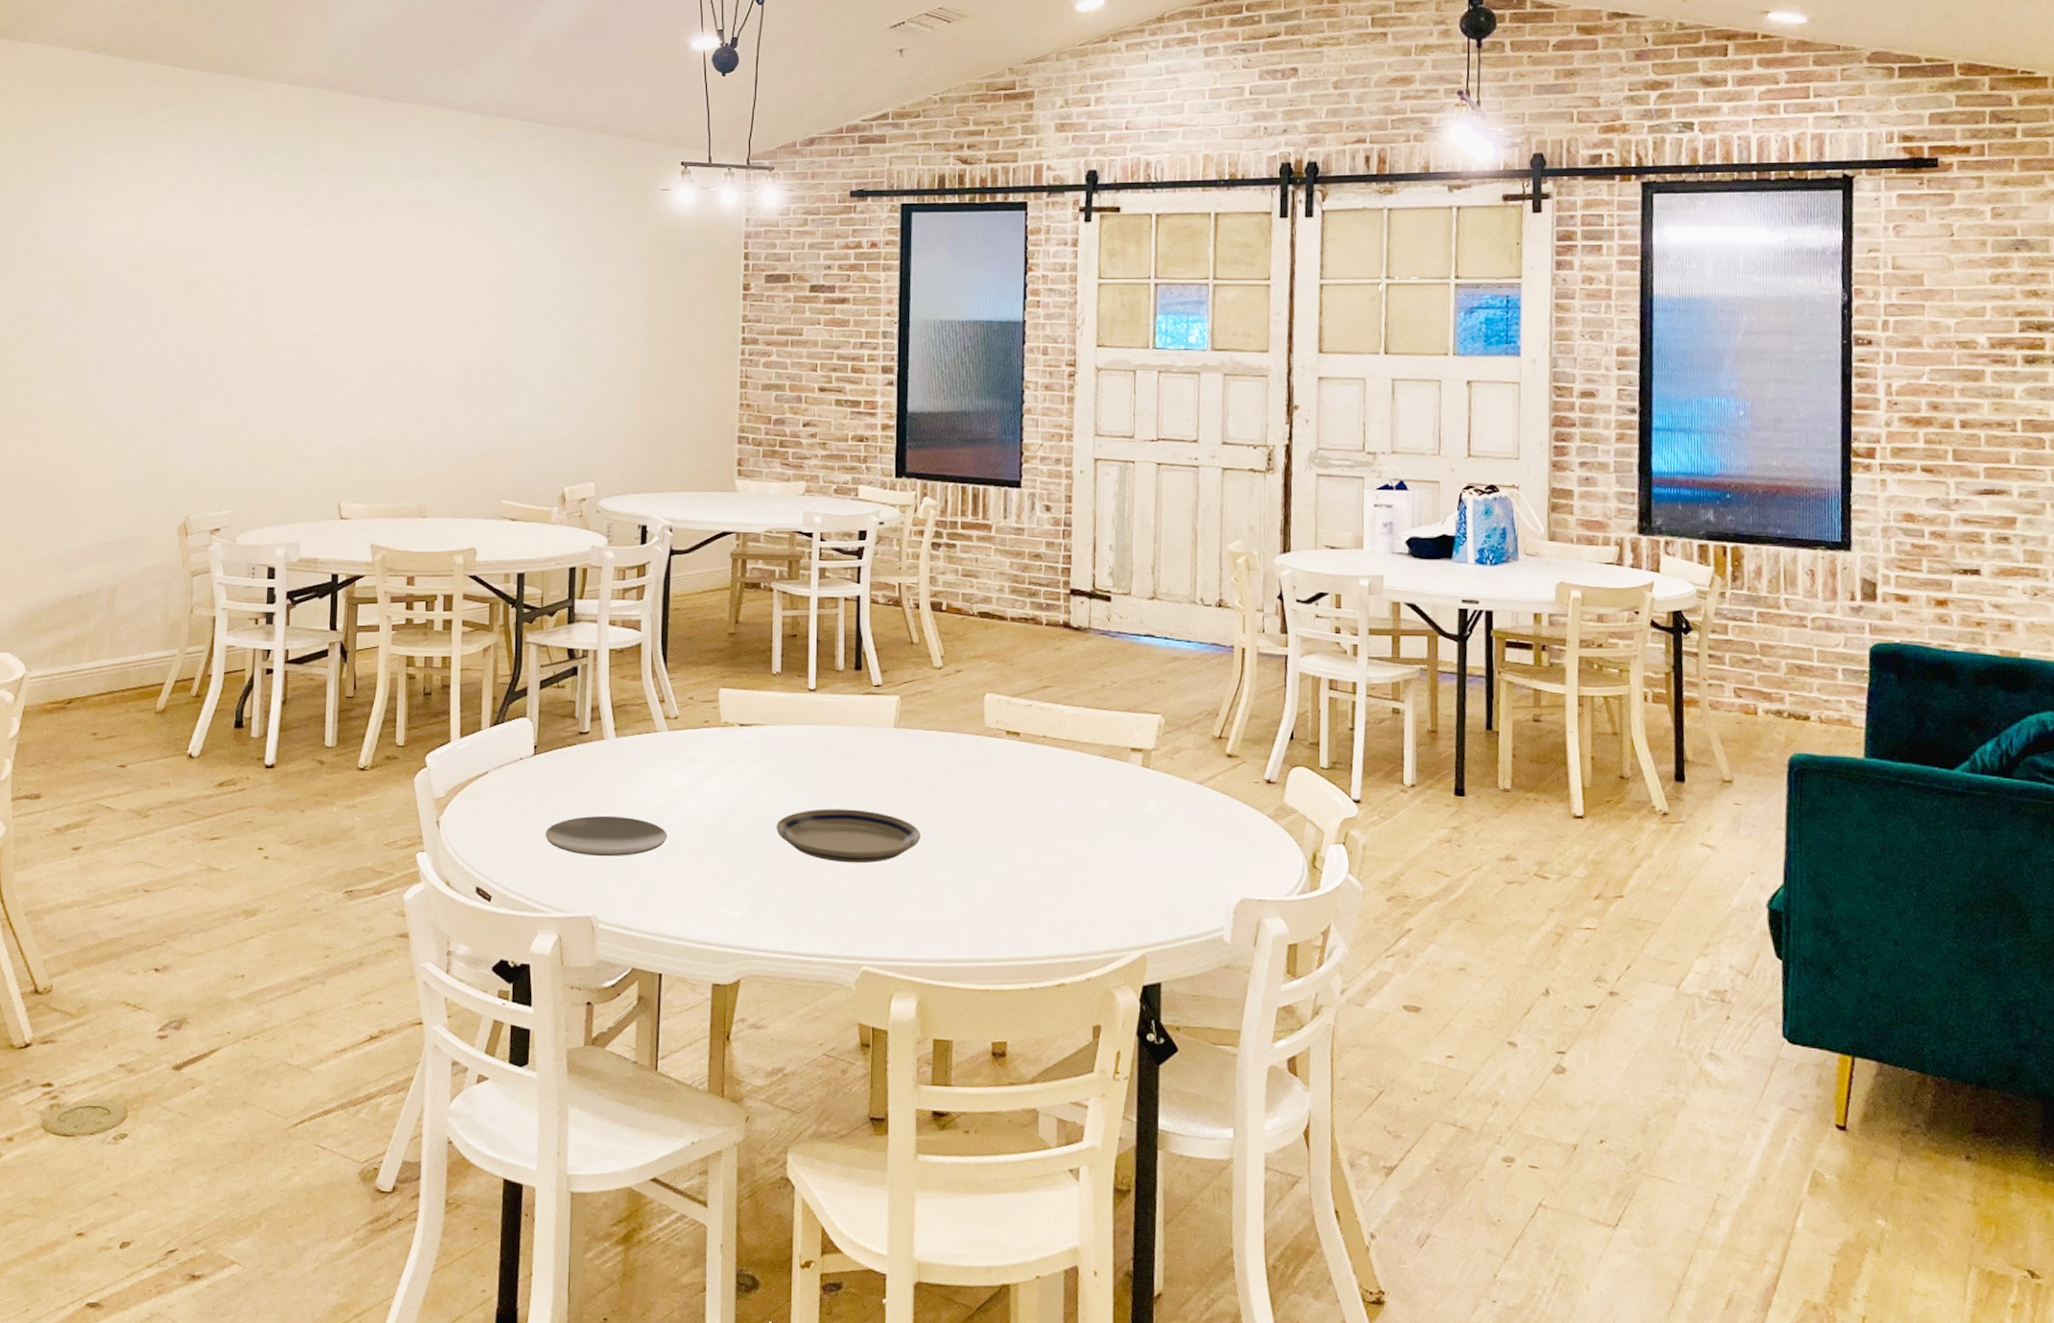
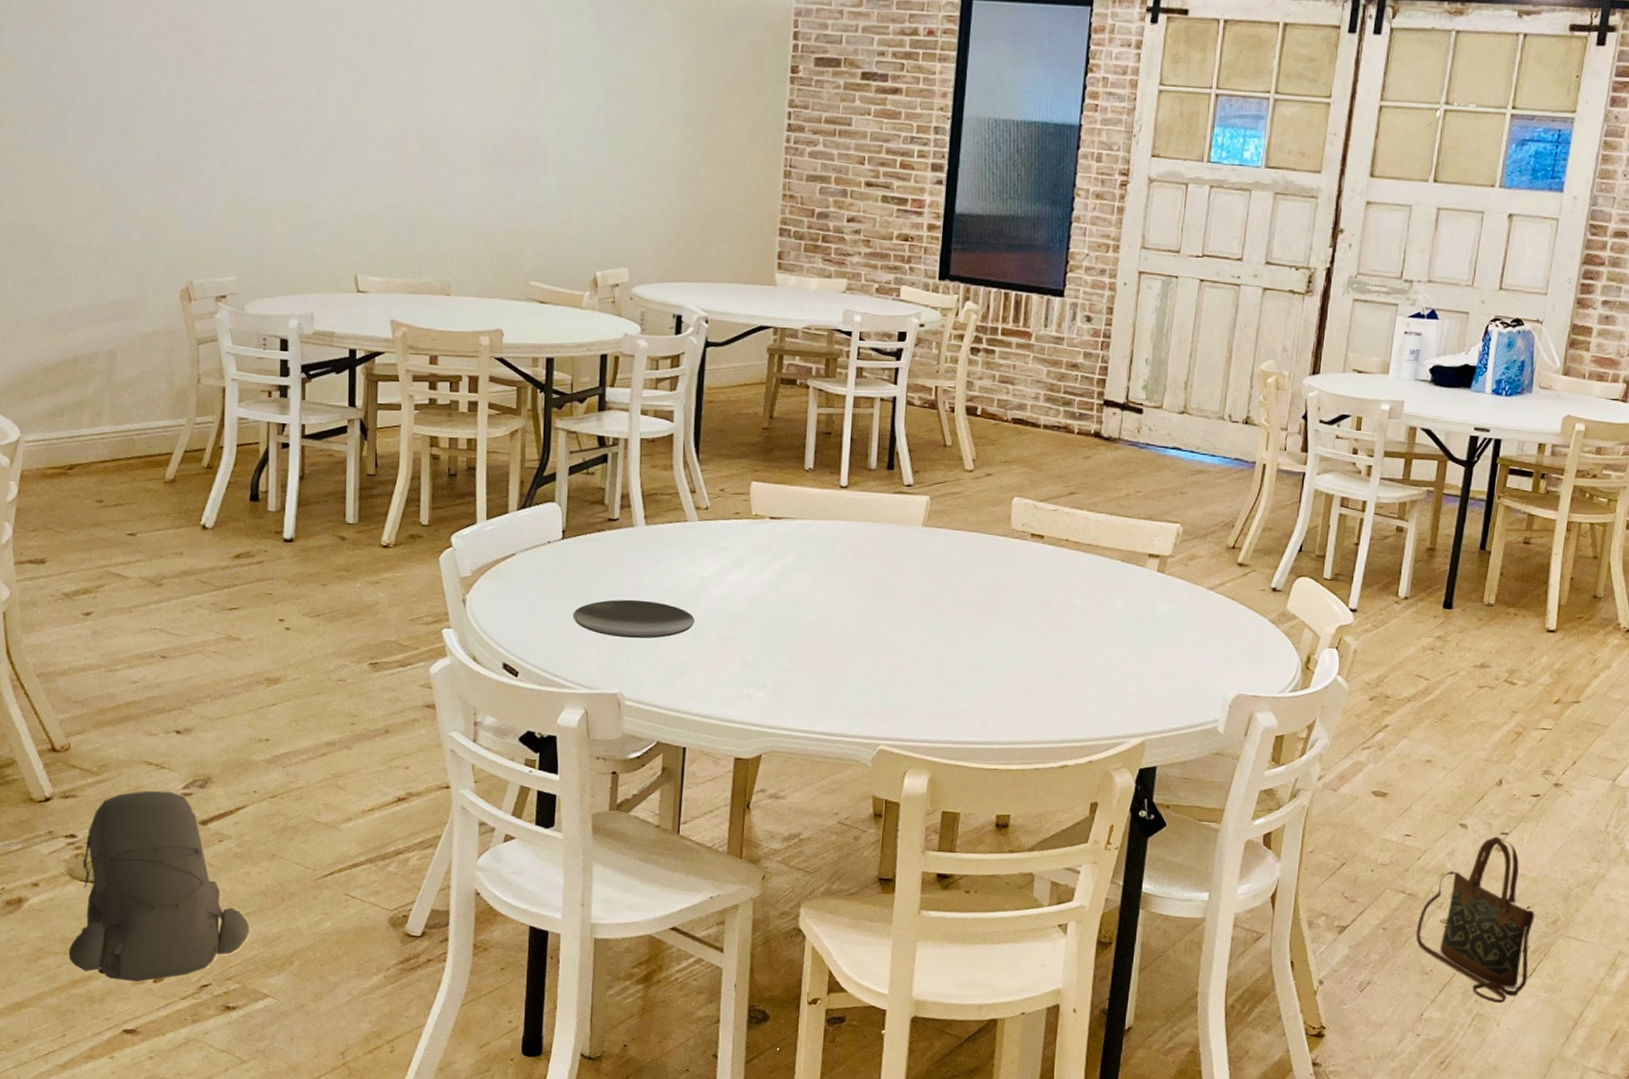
backpack: none [37,1033,219,1248] -> present [68,790,250,982]
plate: present [776,808,921,864] -> none [802,600,943,652]
handbag: none [1475,1056,1614,1261] -> present [1416,836,1535,1004]

